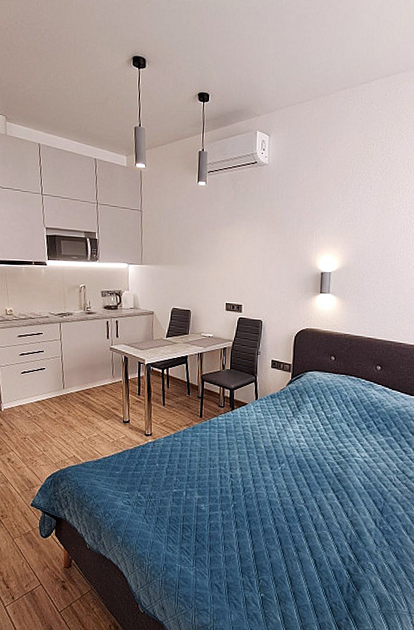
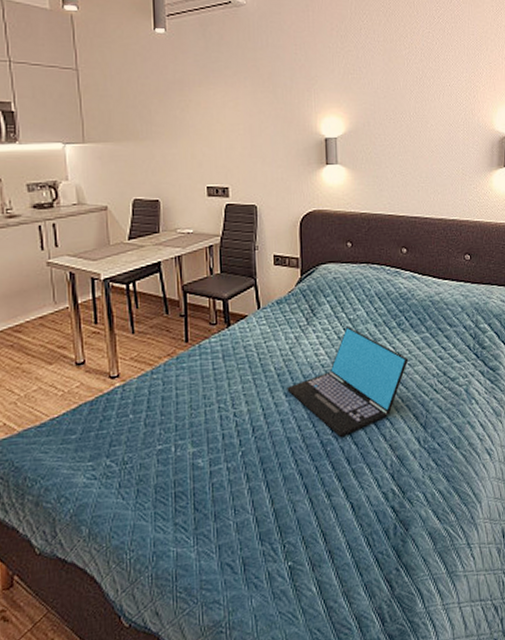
laptop: none [272,423,374,507] -> present [287,327,409,437]

